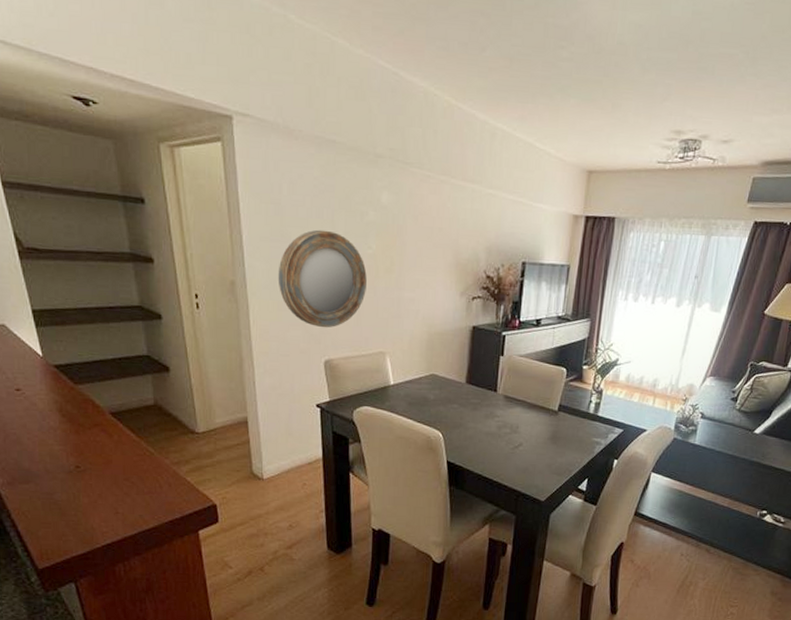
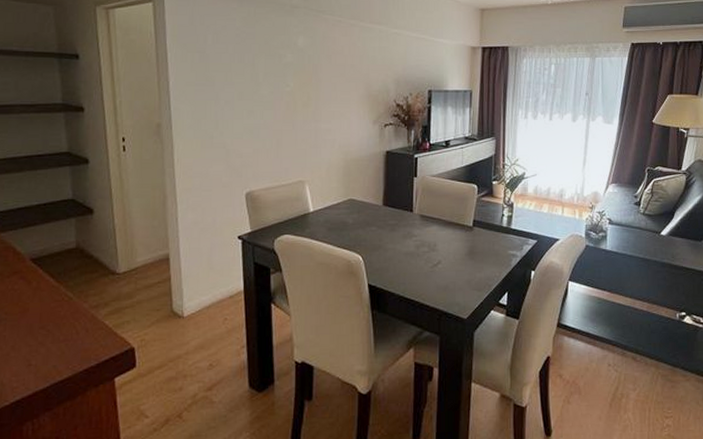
home mirror: present [278,229,367,328] -> none [201,72,285,162]

